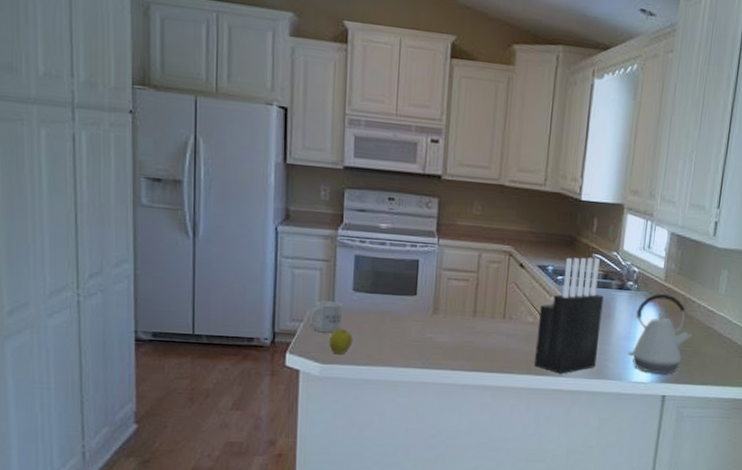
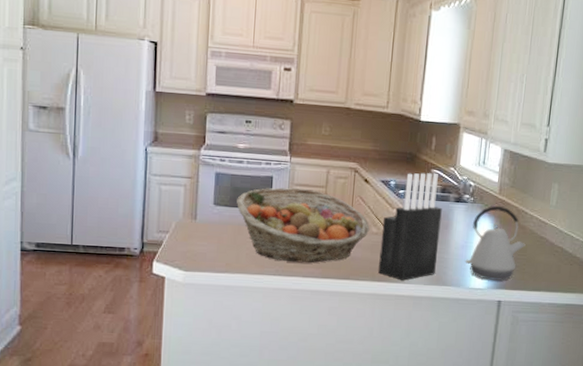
mug: present [309,300,342,333] -> none [174,214,204,243]
apple: present [329,328,353,355] -> none [192,239,213,263]
fruit basket: none [379,272,526,355] -> present [237,187,370,263]

